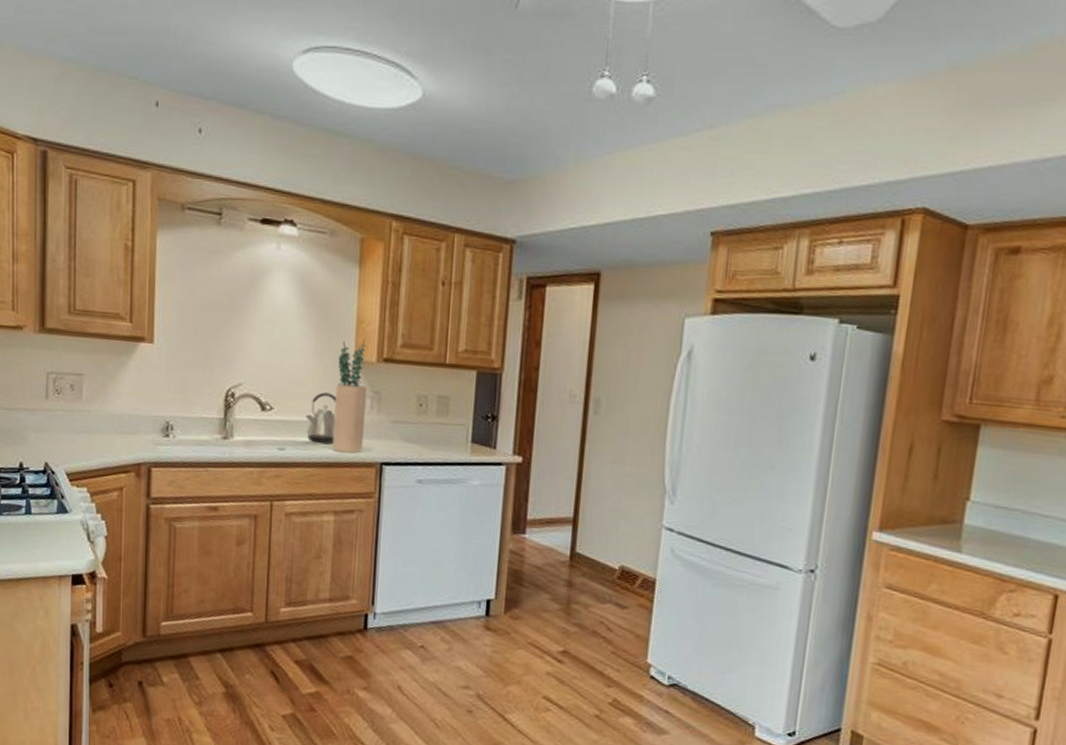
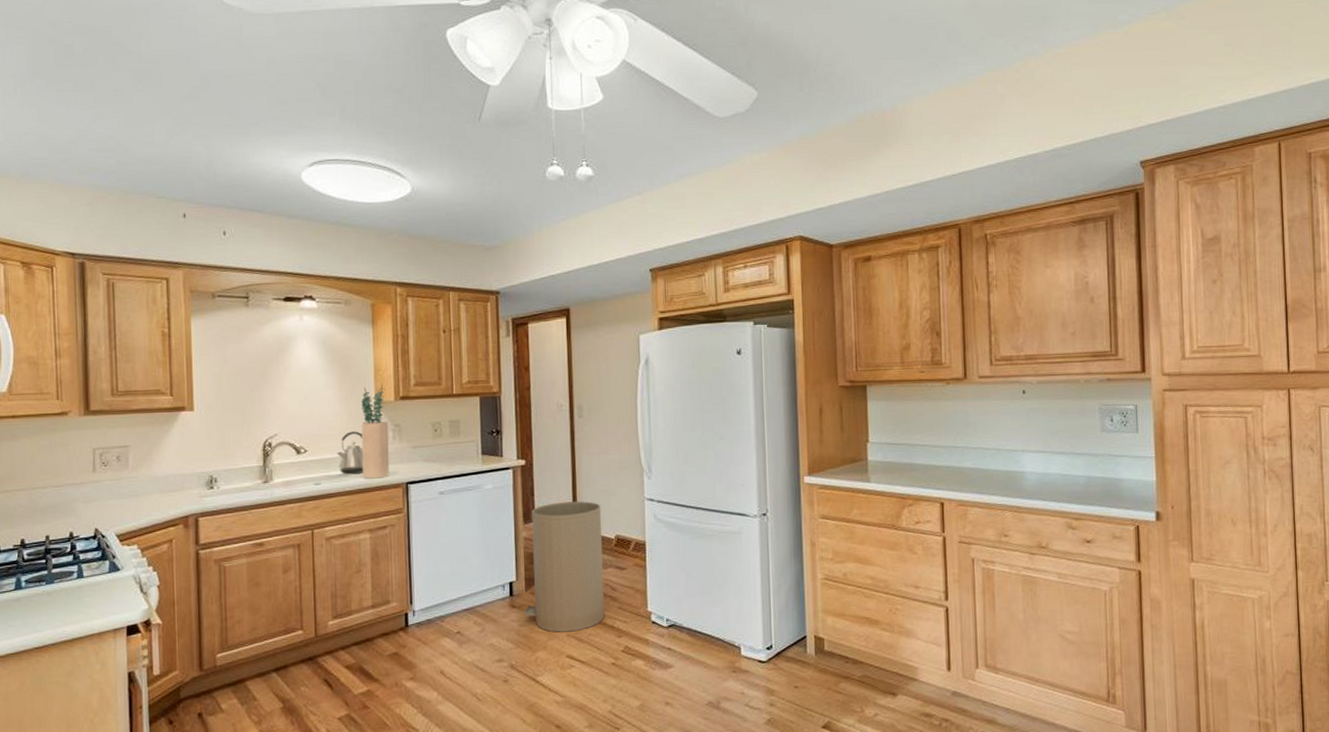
garbage can: none [498,514,608,671] -> present [522,501,604,633]

